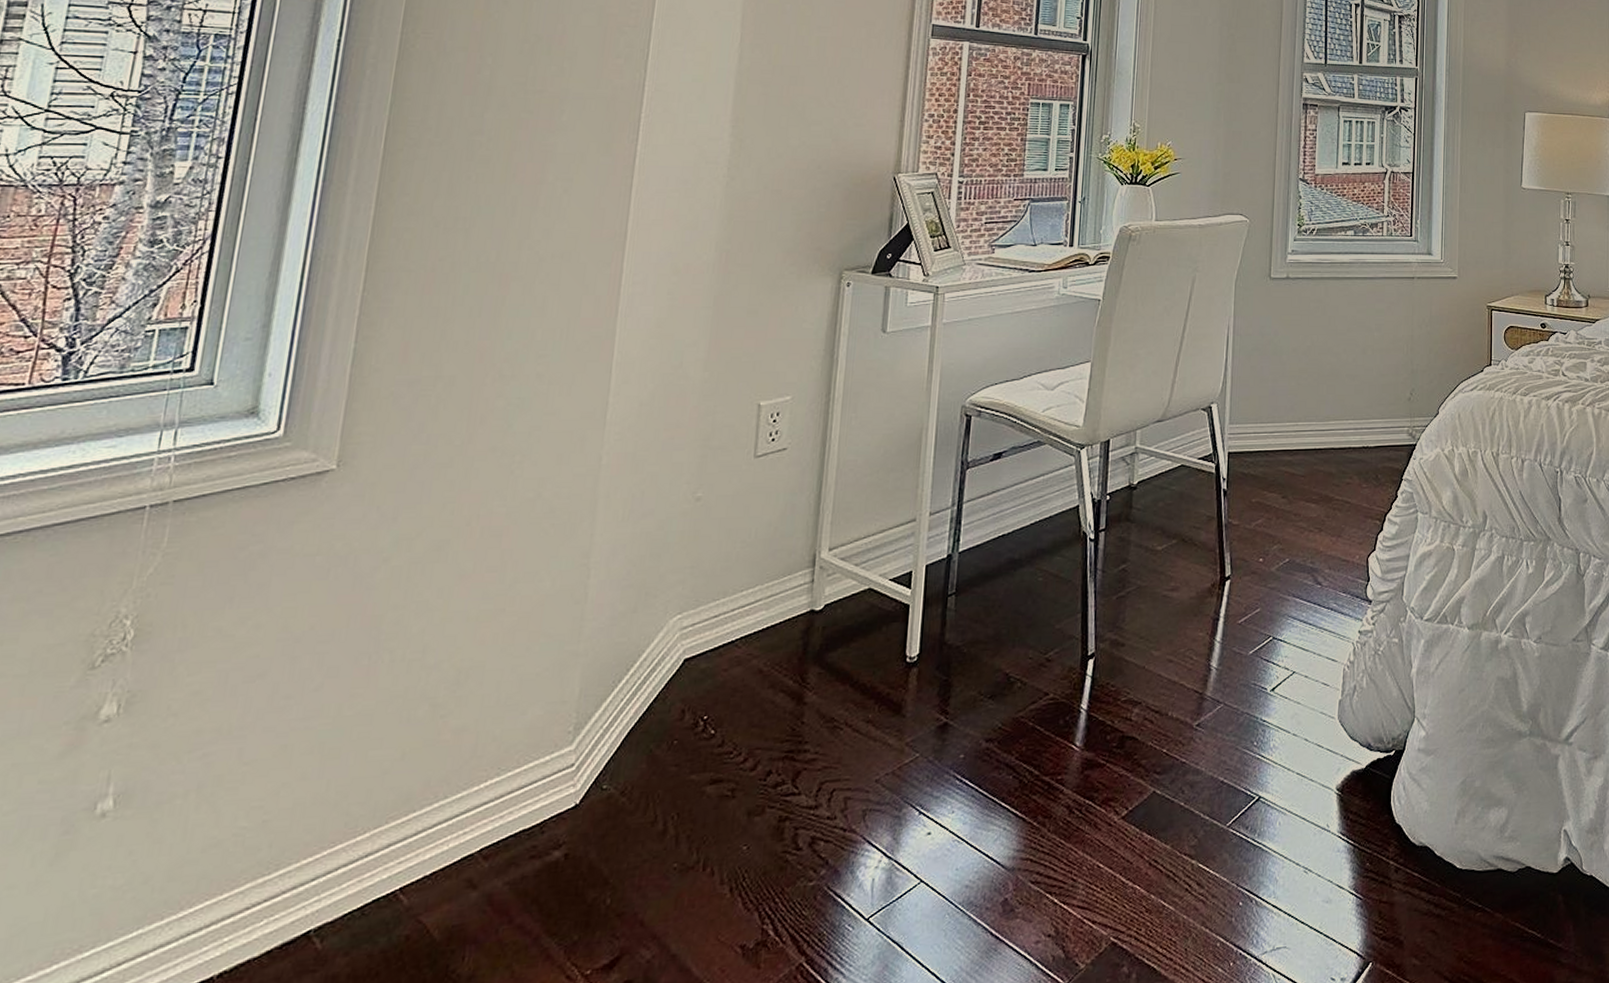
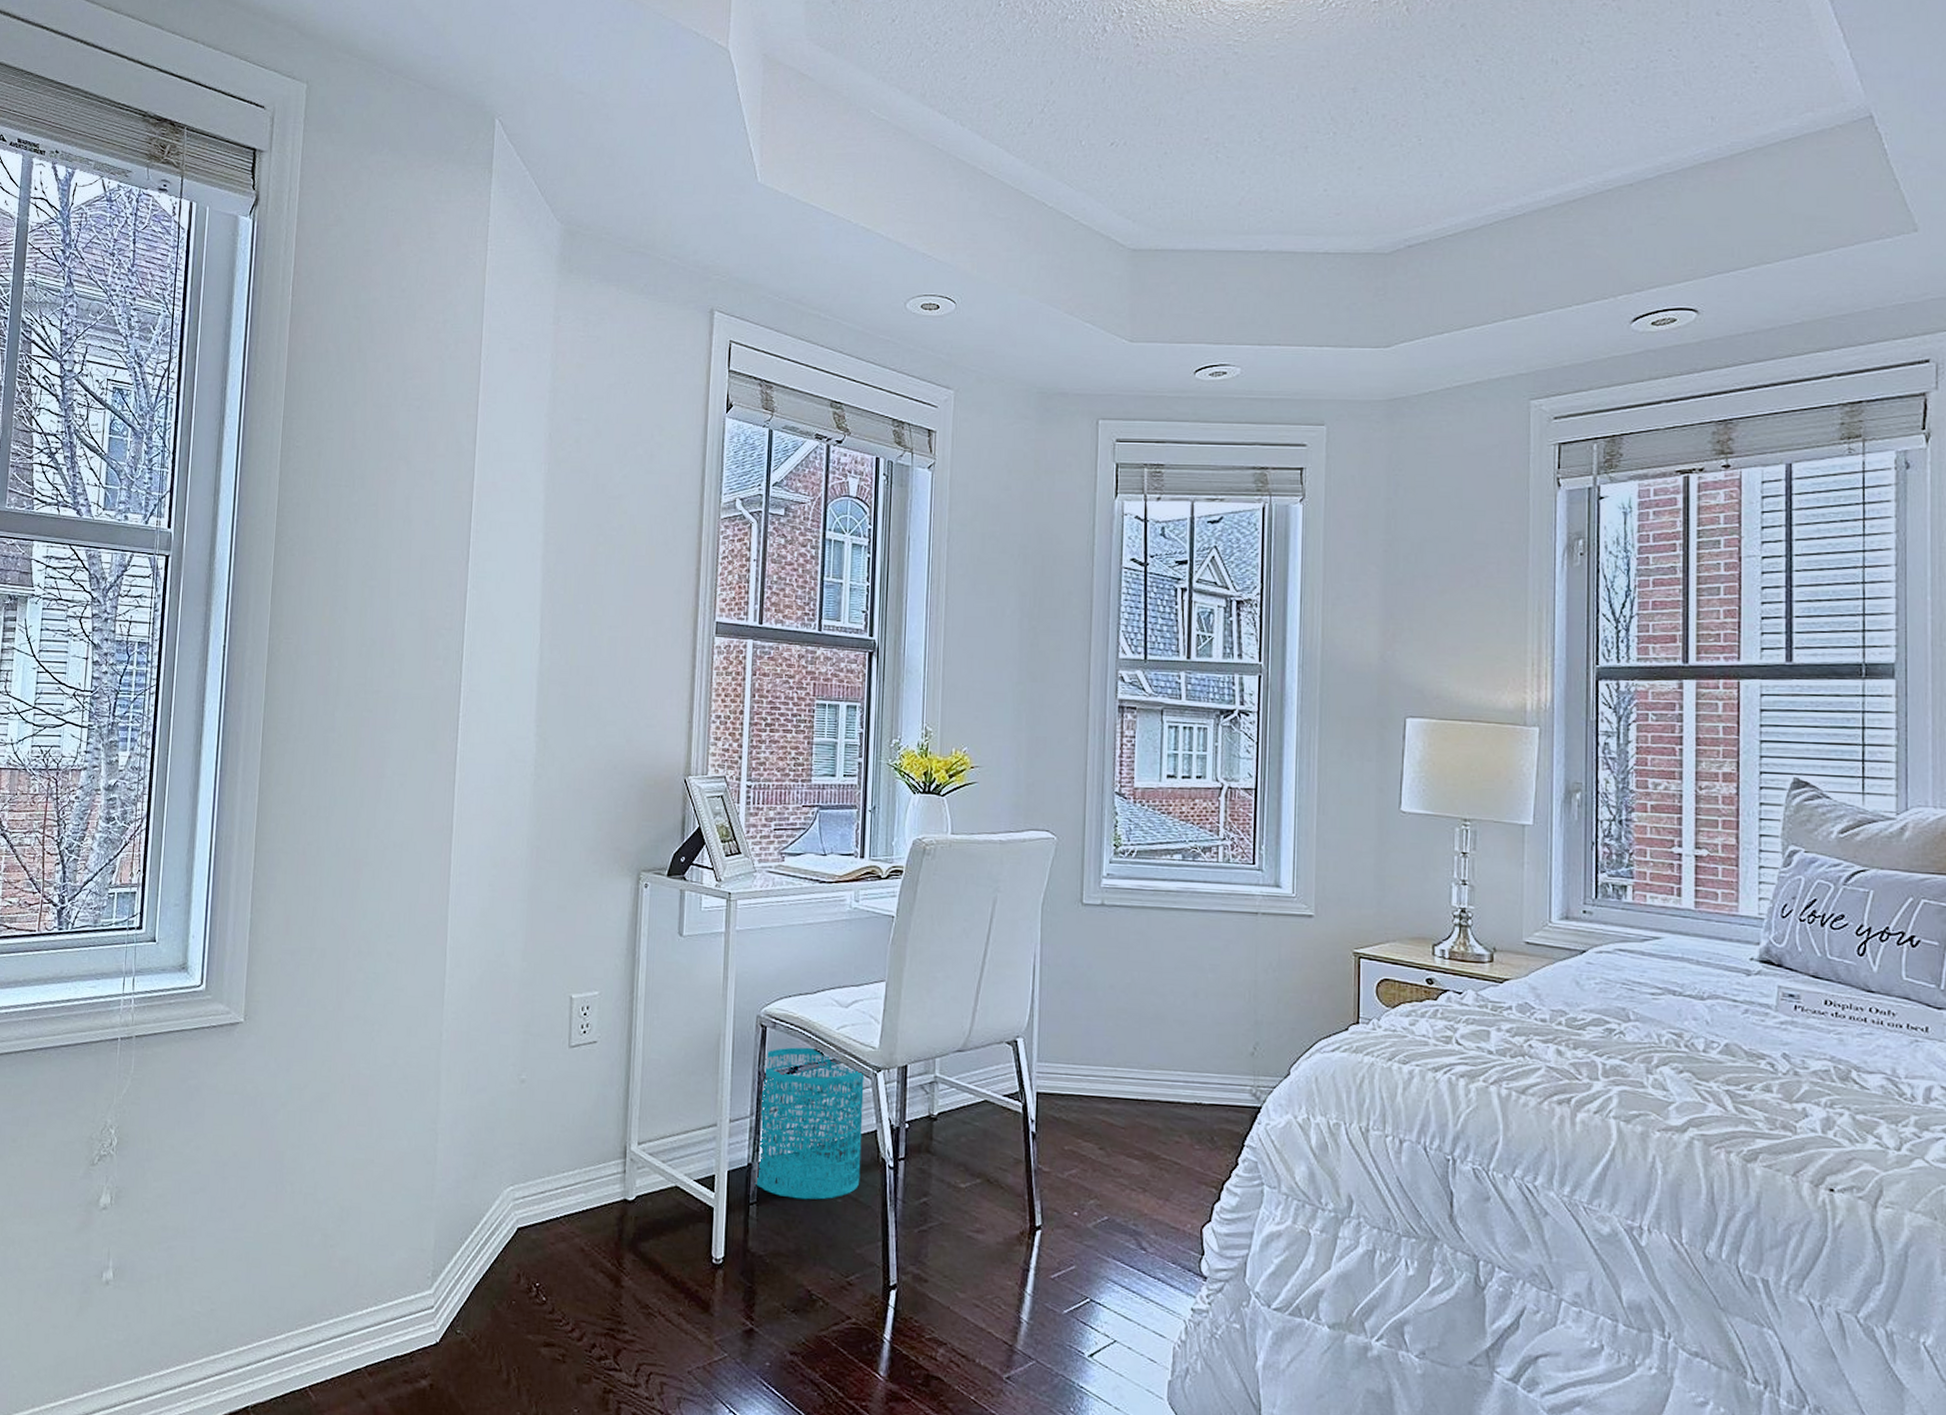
wastebasket: none [954,432,1068,584] -> present [754,1047,865,1200]

